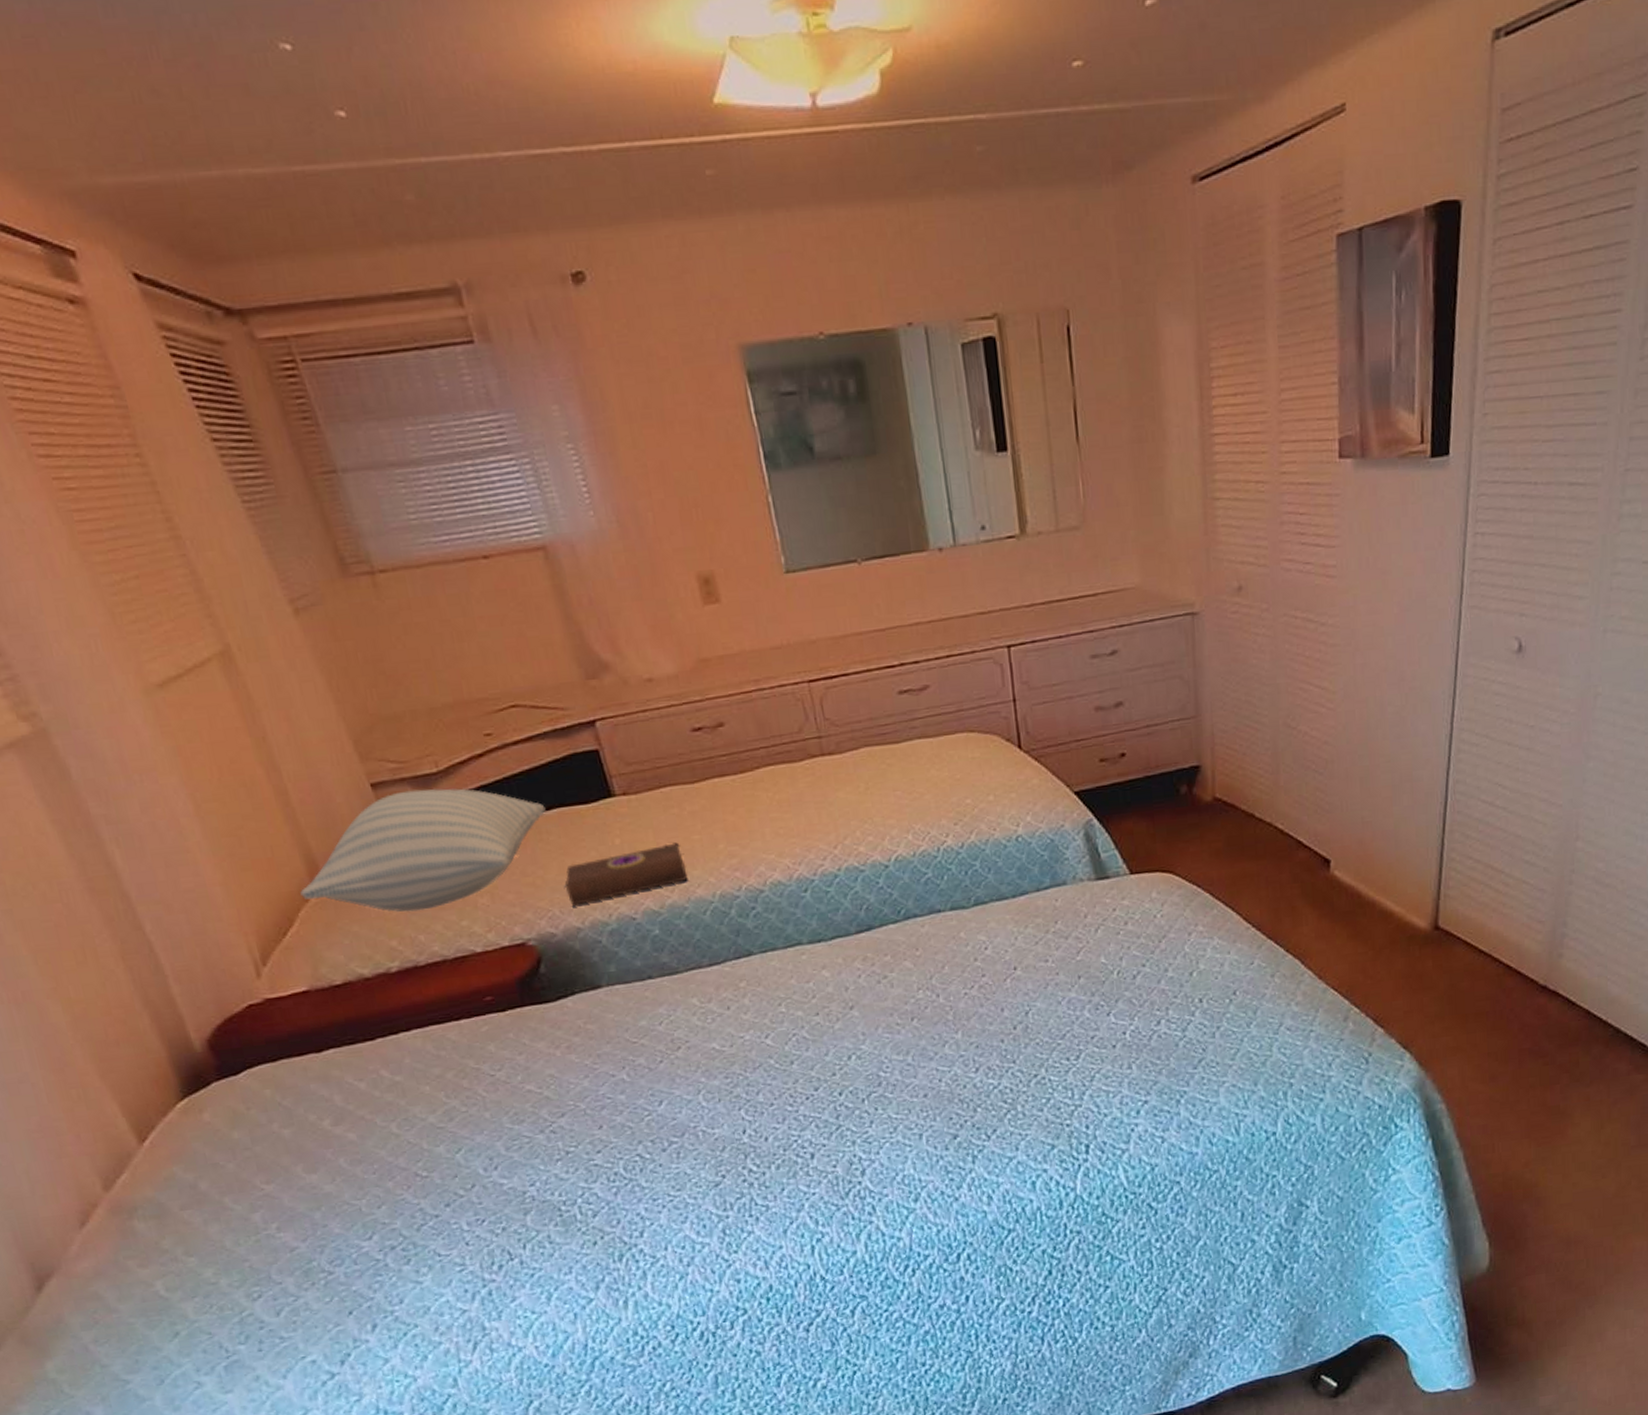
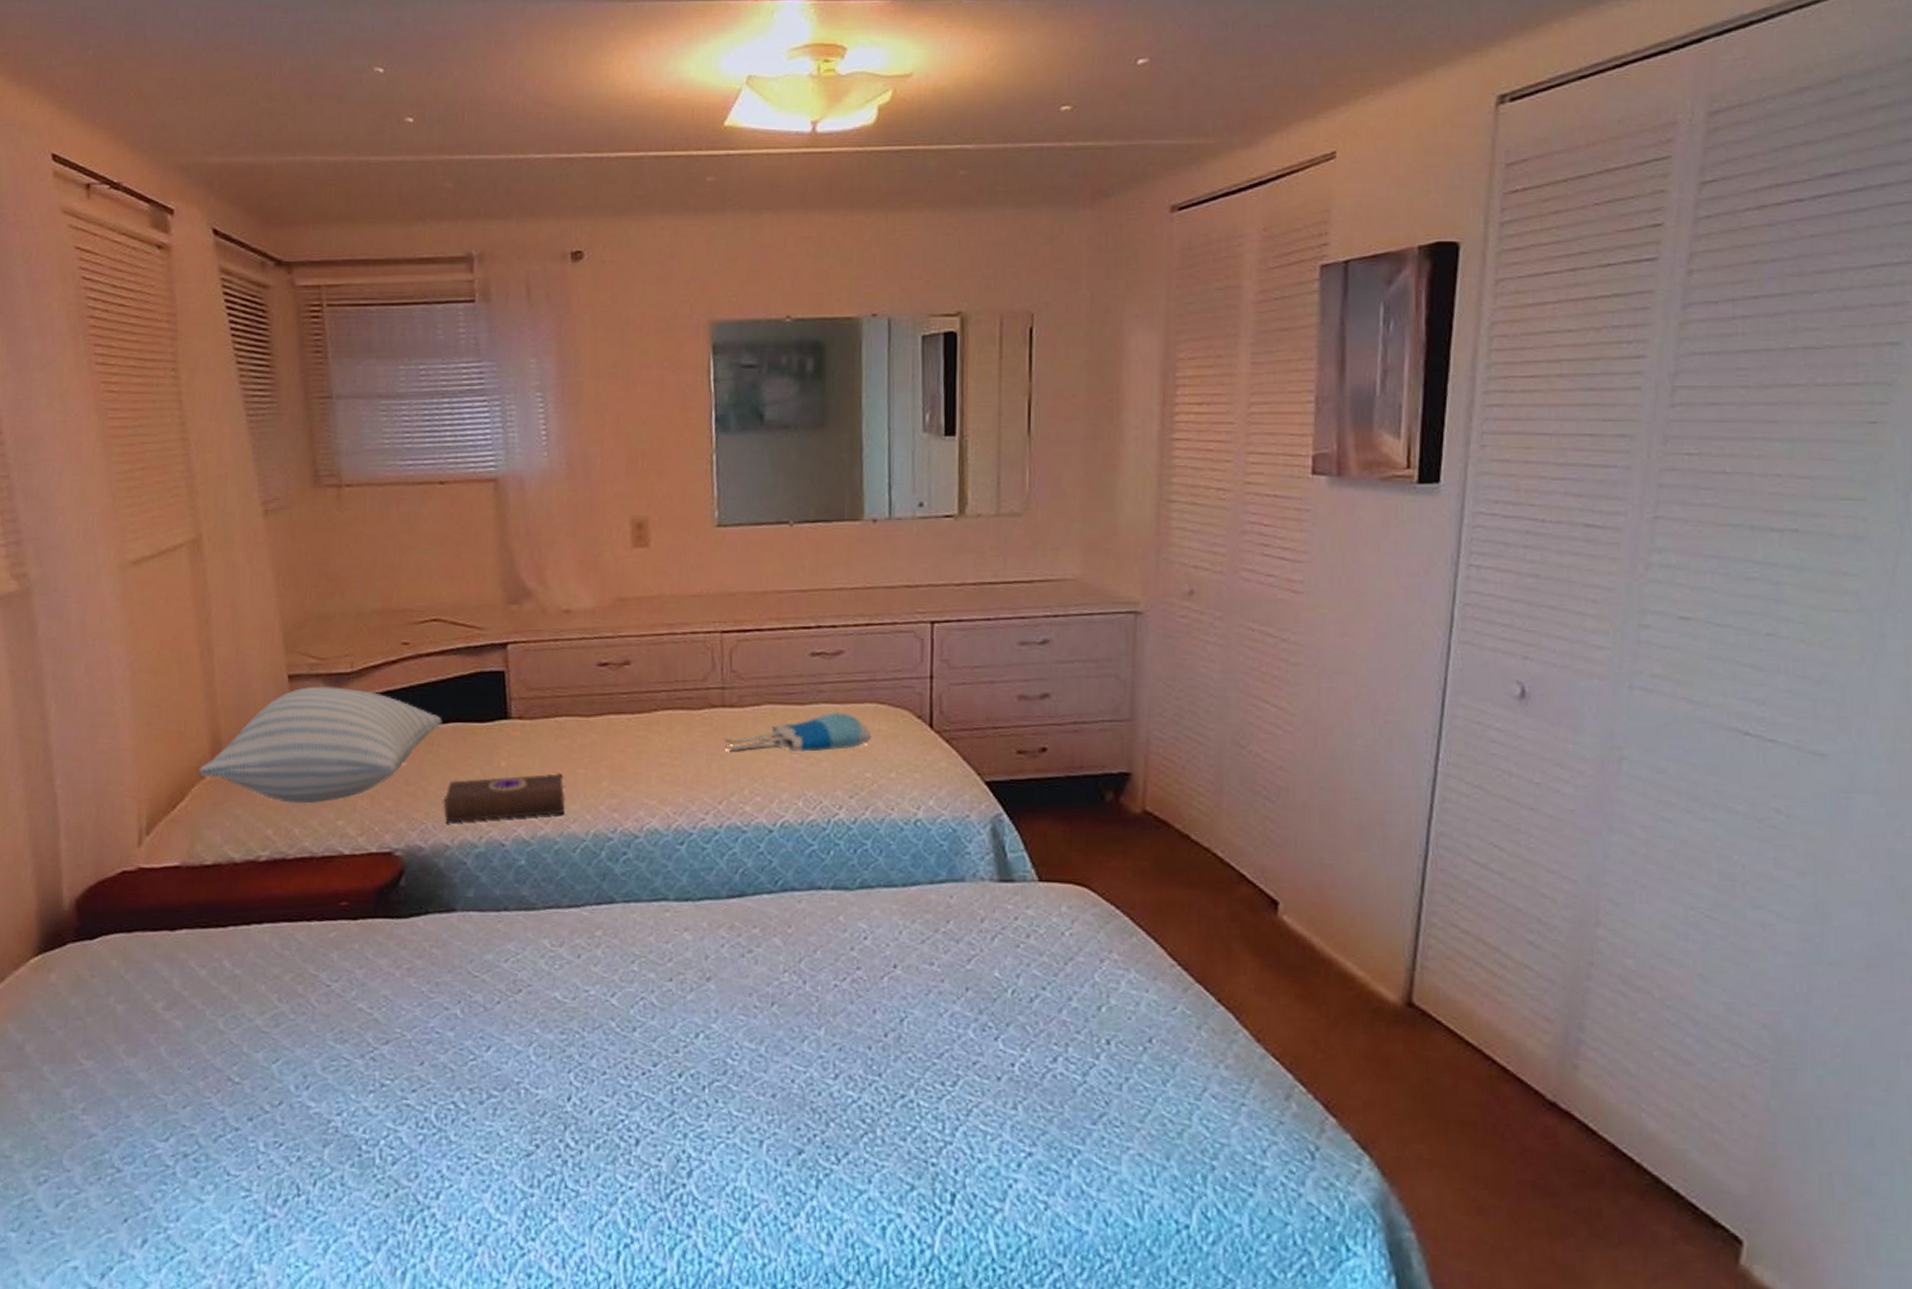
tote bag: none [829,745,967,797] -> present [724,712,872,753]

